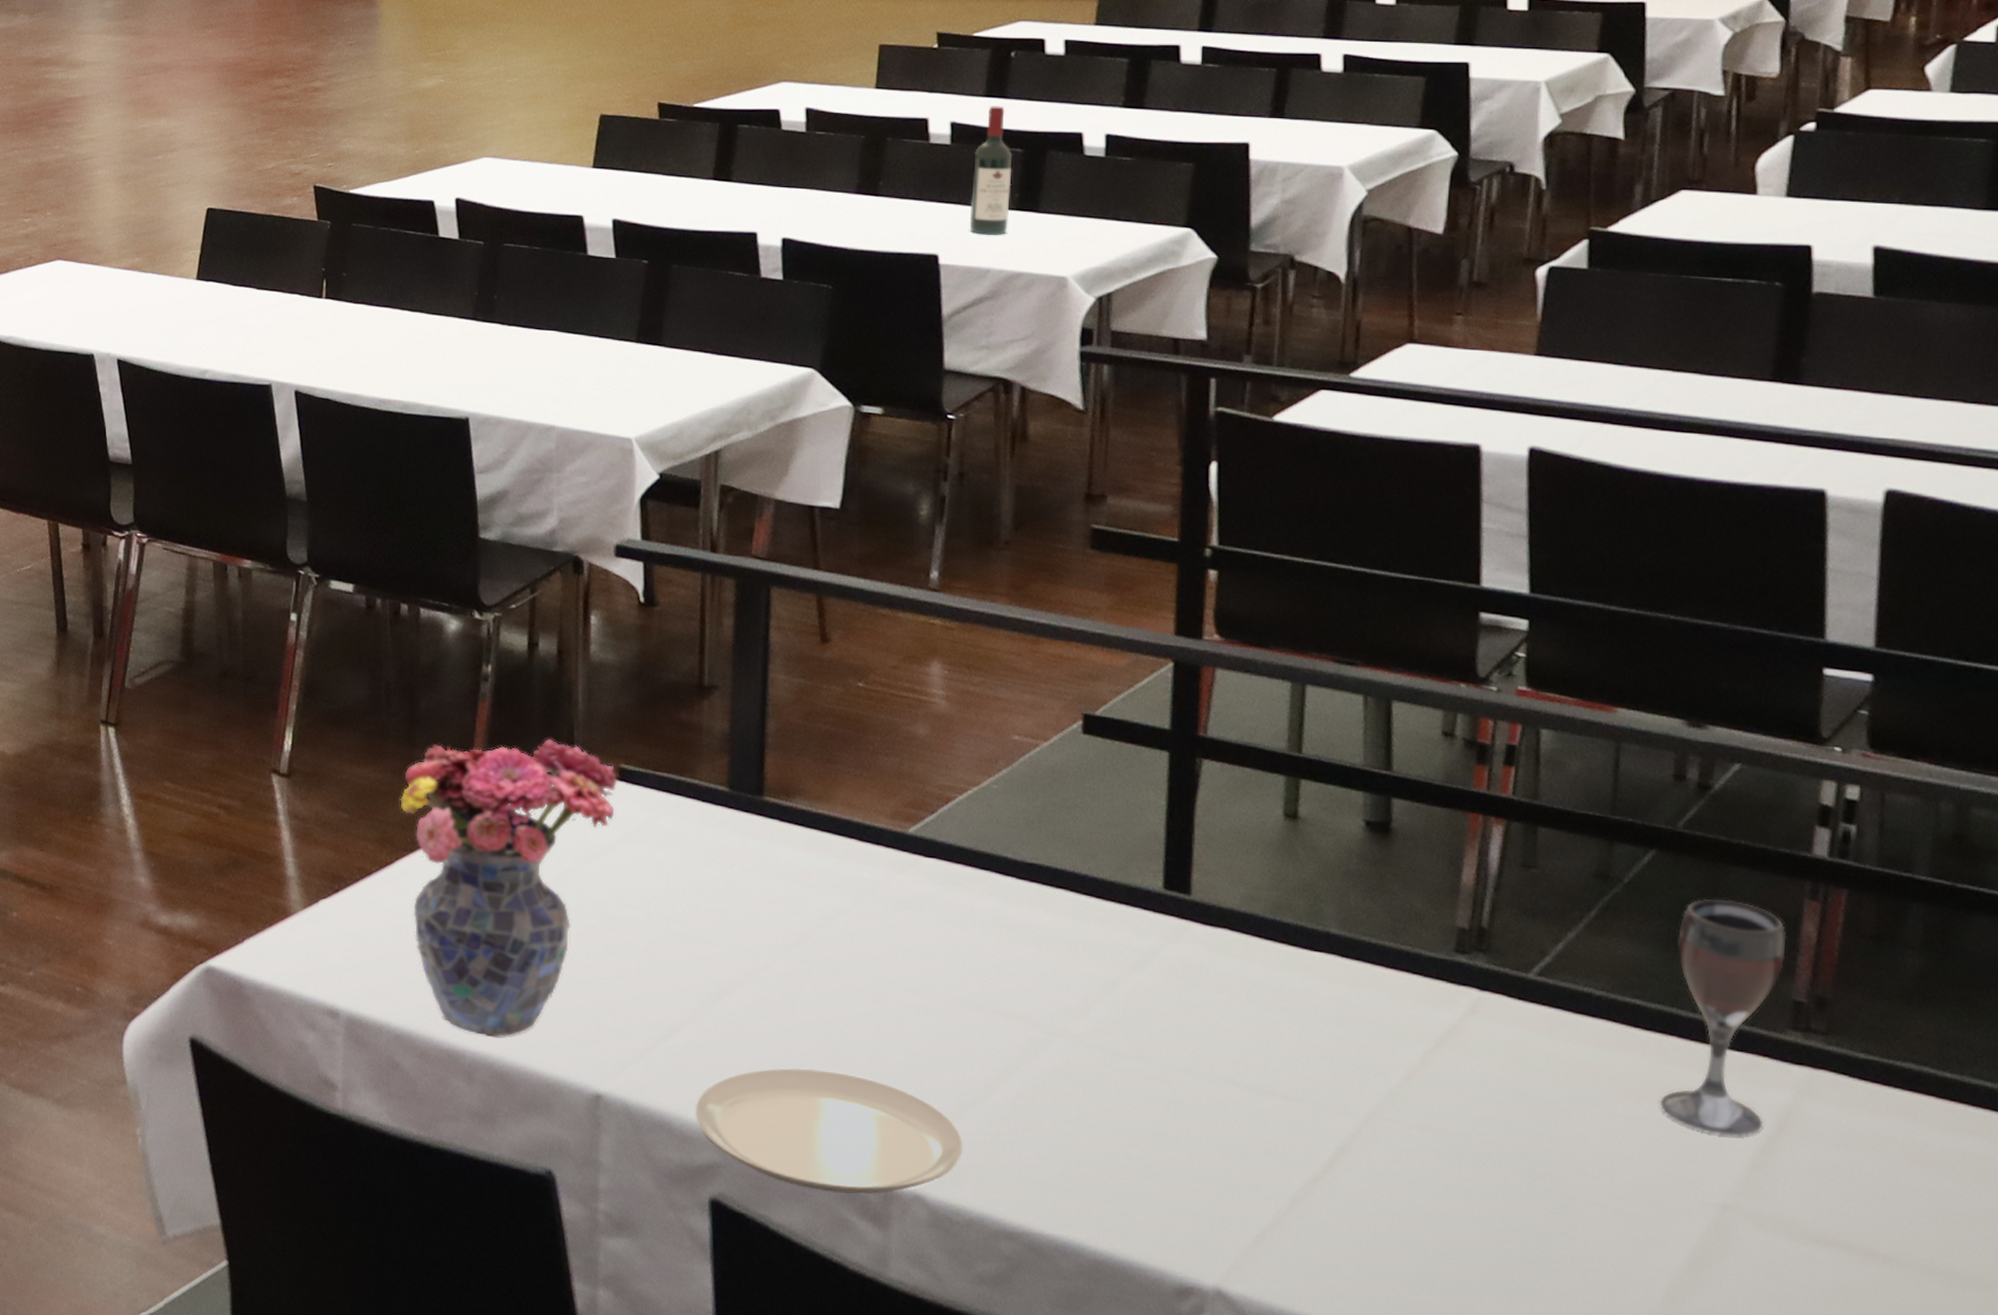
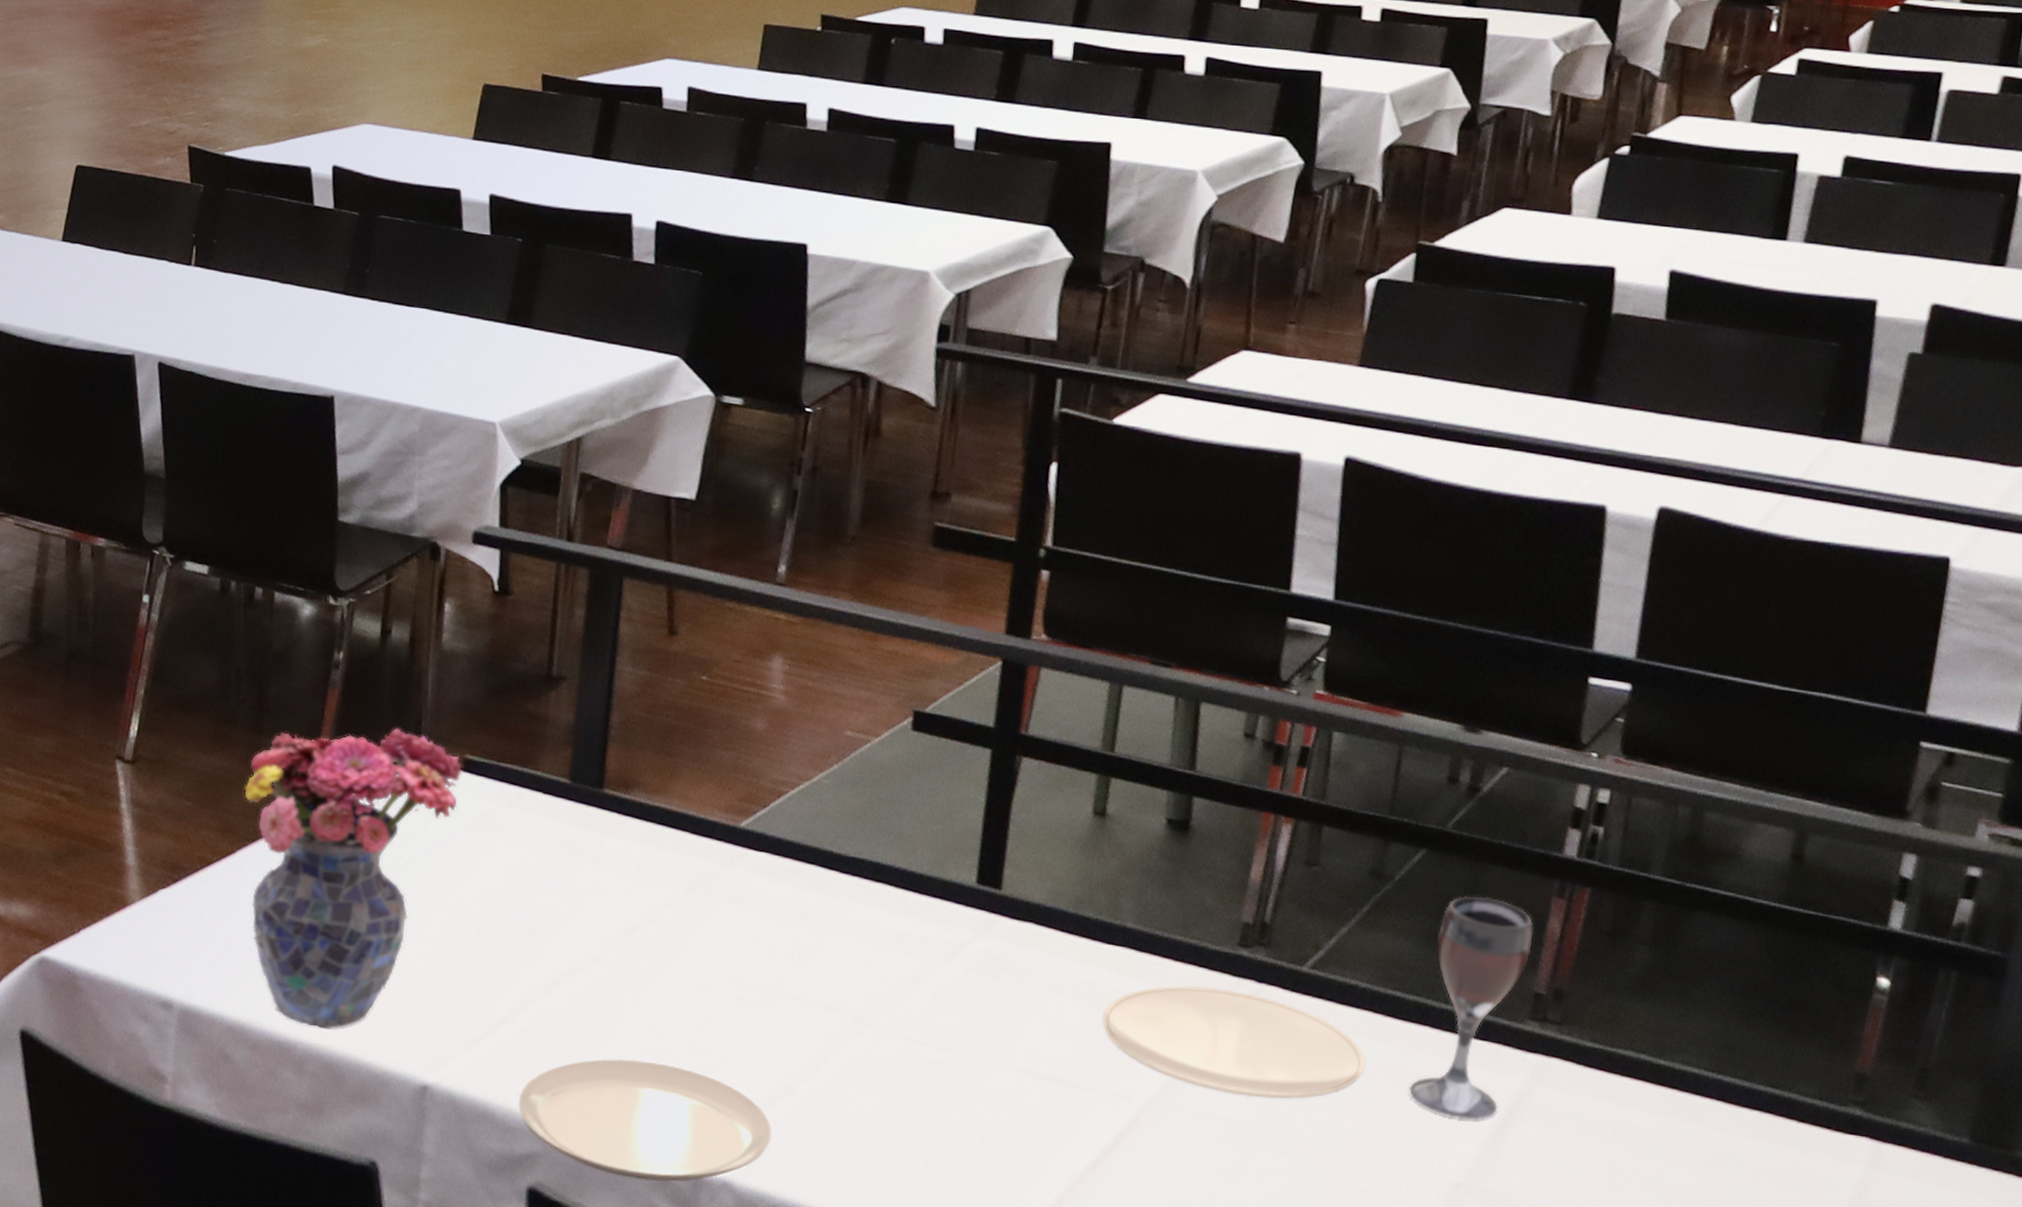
wine bottle: present [969,106,1013,236] -> none [839,93,886,228]
plate: none [1311,993,1609,1113] -> present [1102,986,1367,1099]

